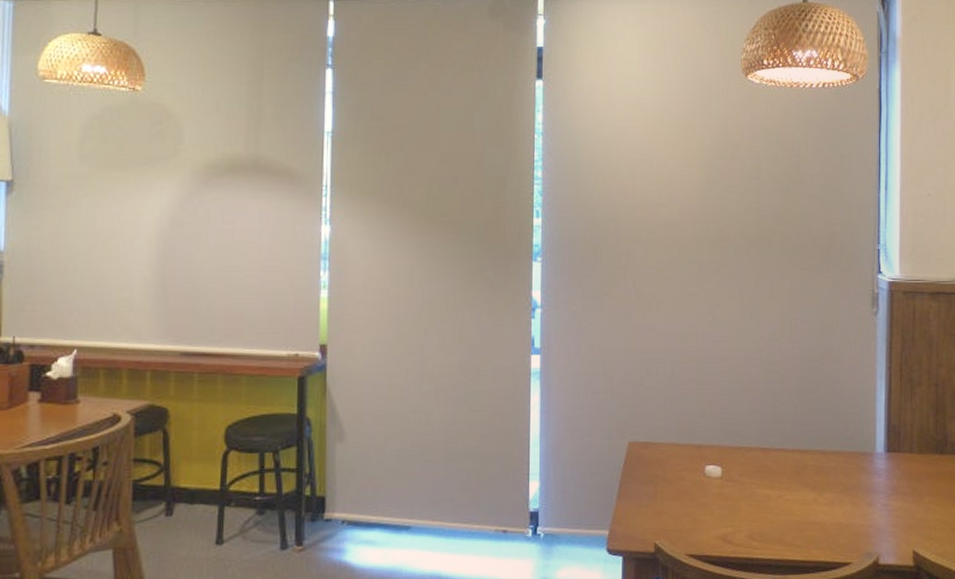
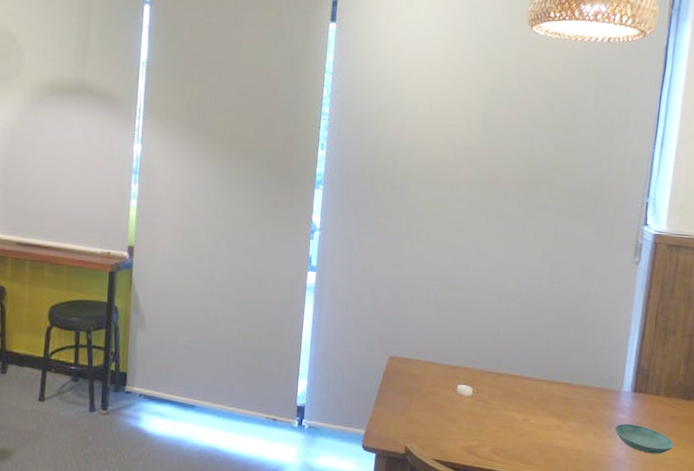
saucer: none [872,487,934,518] -> present [614,423,675,454]

